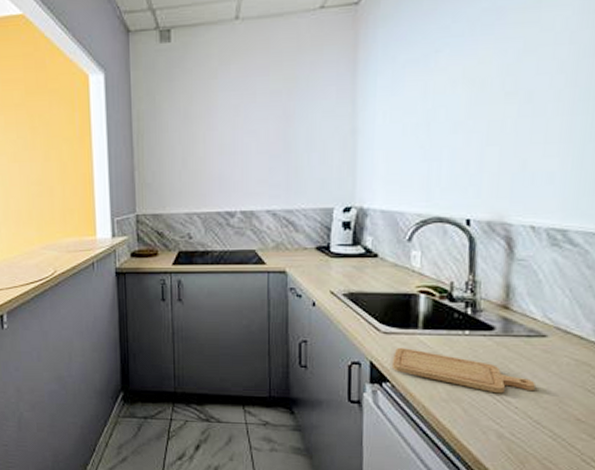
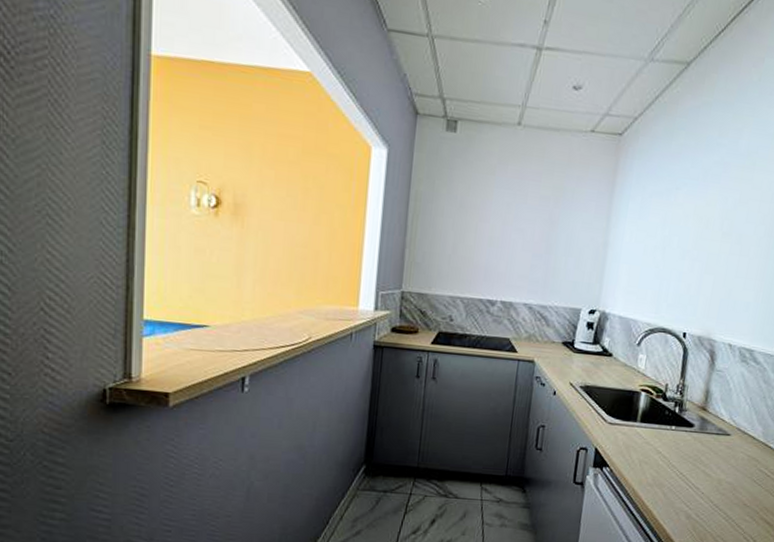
chopping board: present [391,347,535,394] -> none [612,436,718,481]

